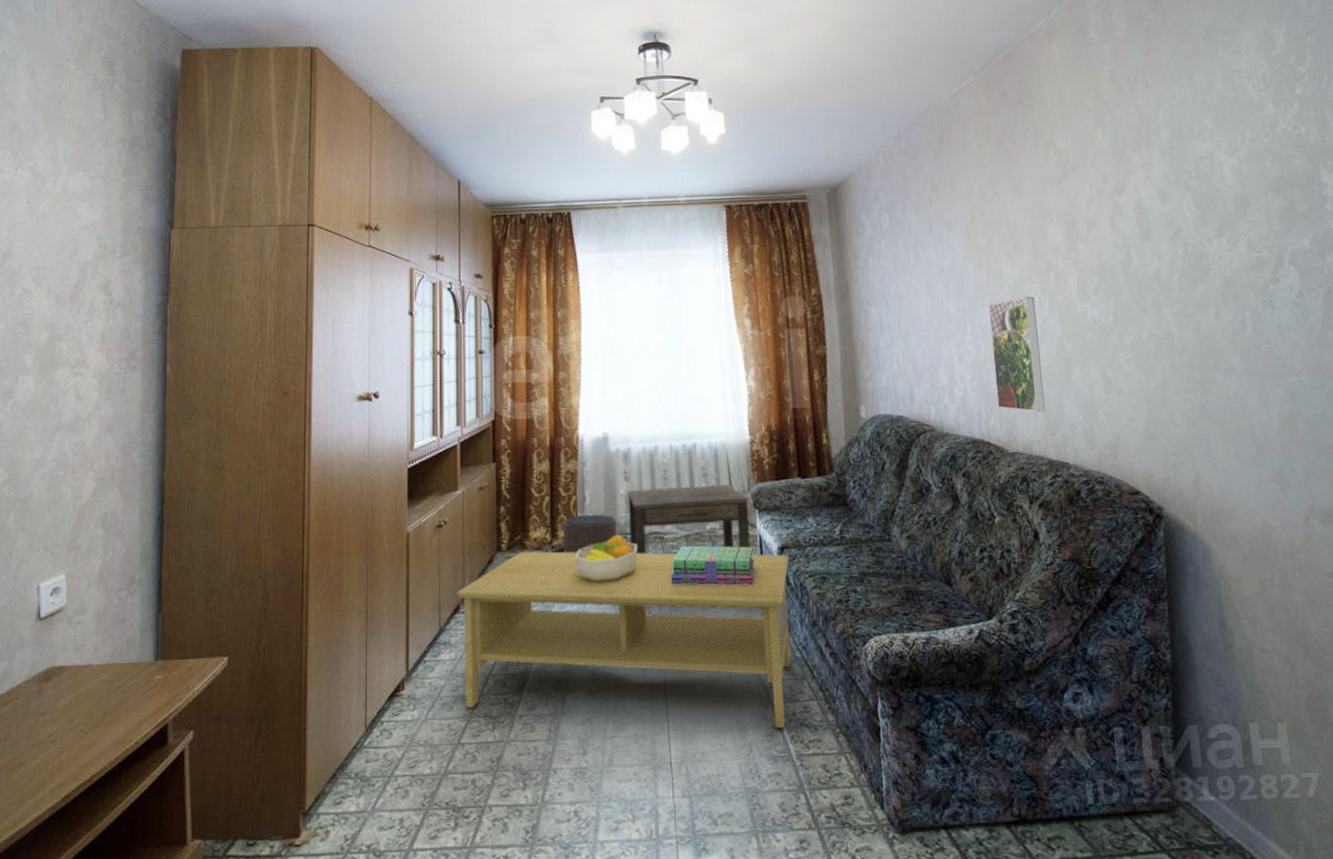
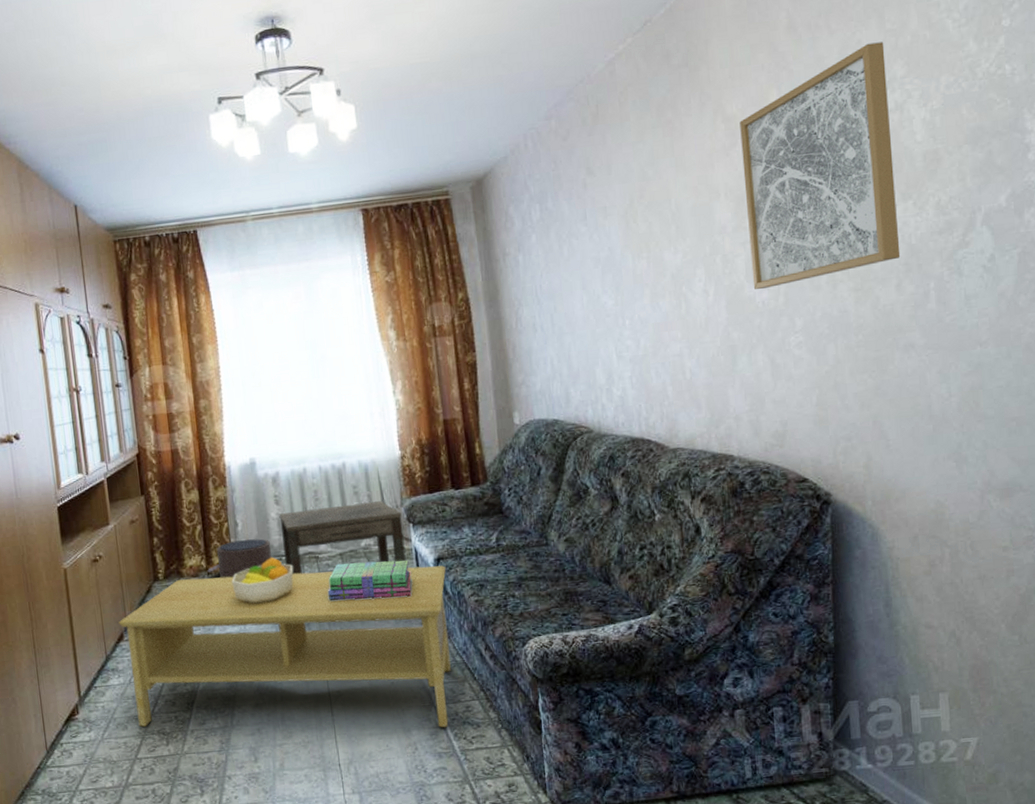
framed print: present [988,296,1046,412] -> none [648,283,709,405]
wall art: none [1069,98,1218,308] -> present [740,42,901,290]

